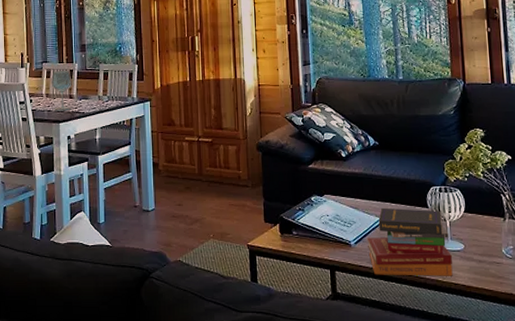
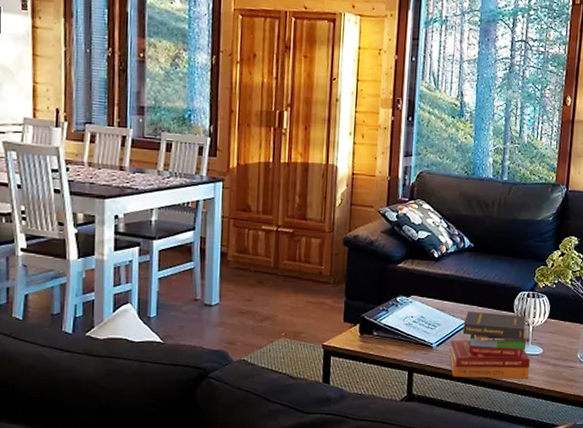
wine glass: present [51,71,72,111] -> none [95,135,125,185]

